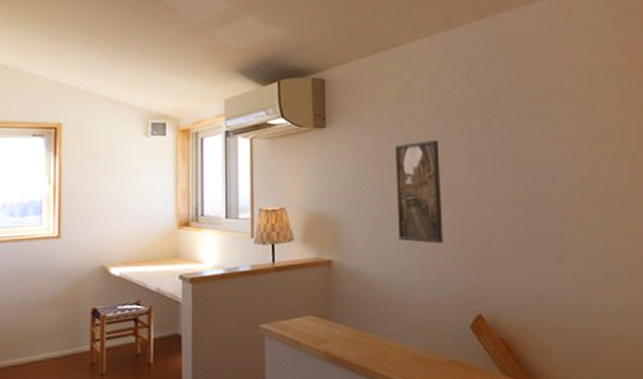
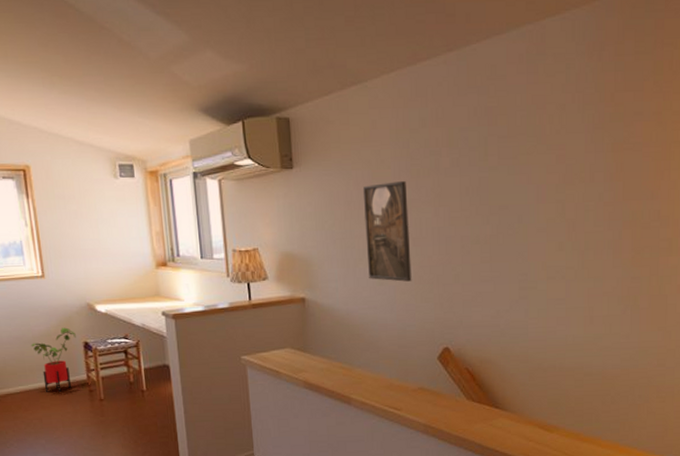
house plant: none [34,292,85,366] -> present [30,327,76,392]

